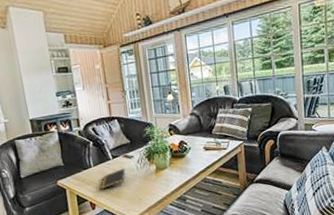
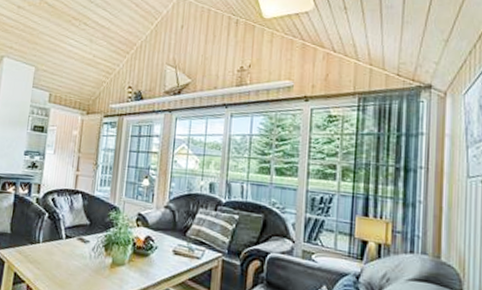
notepad: present [99,168,126,190] -> none [42,252,76,273]

